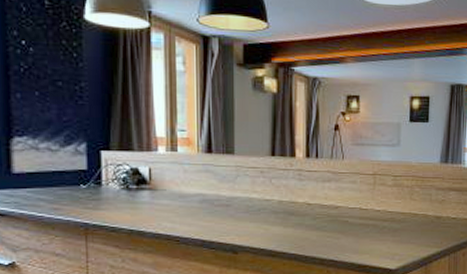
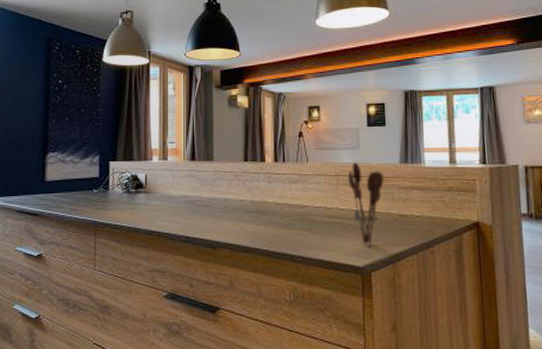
utensil holder: none [385,161,423,248] -> present [347,162,385,245]

